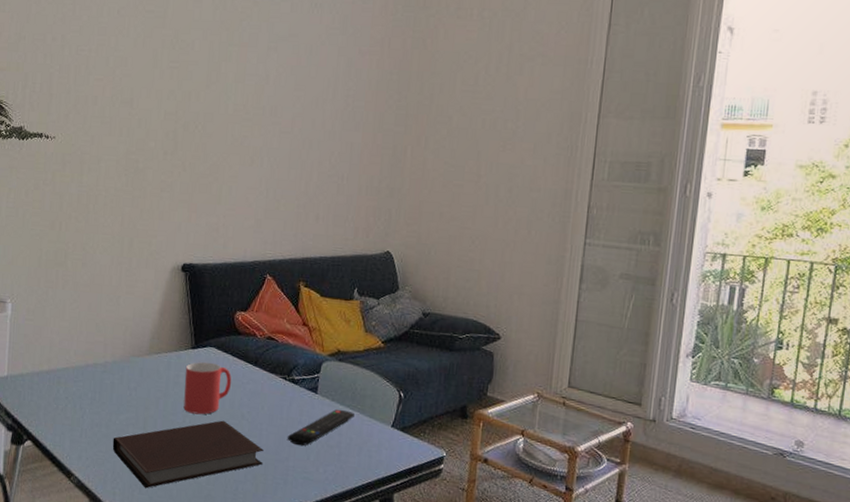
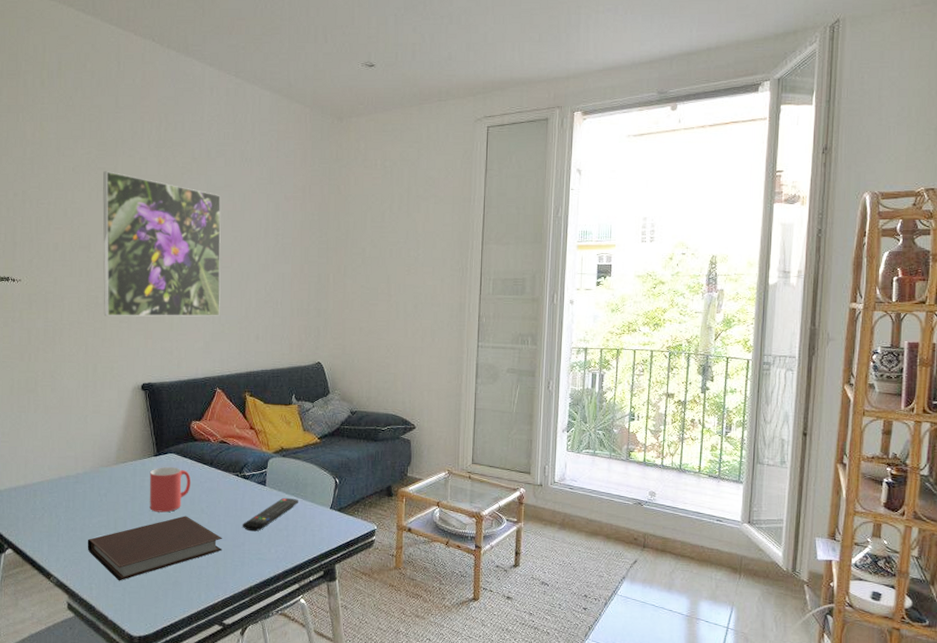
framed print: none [144,14,284,190] -> present [103,171,221,317]

